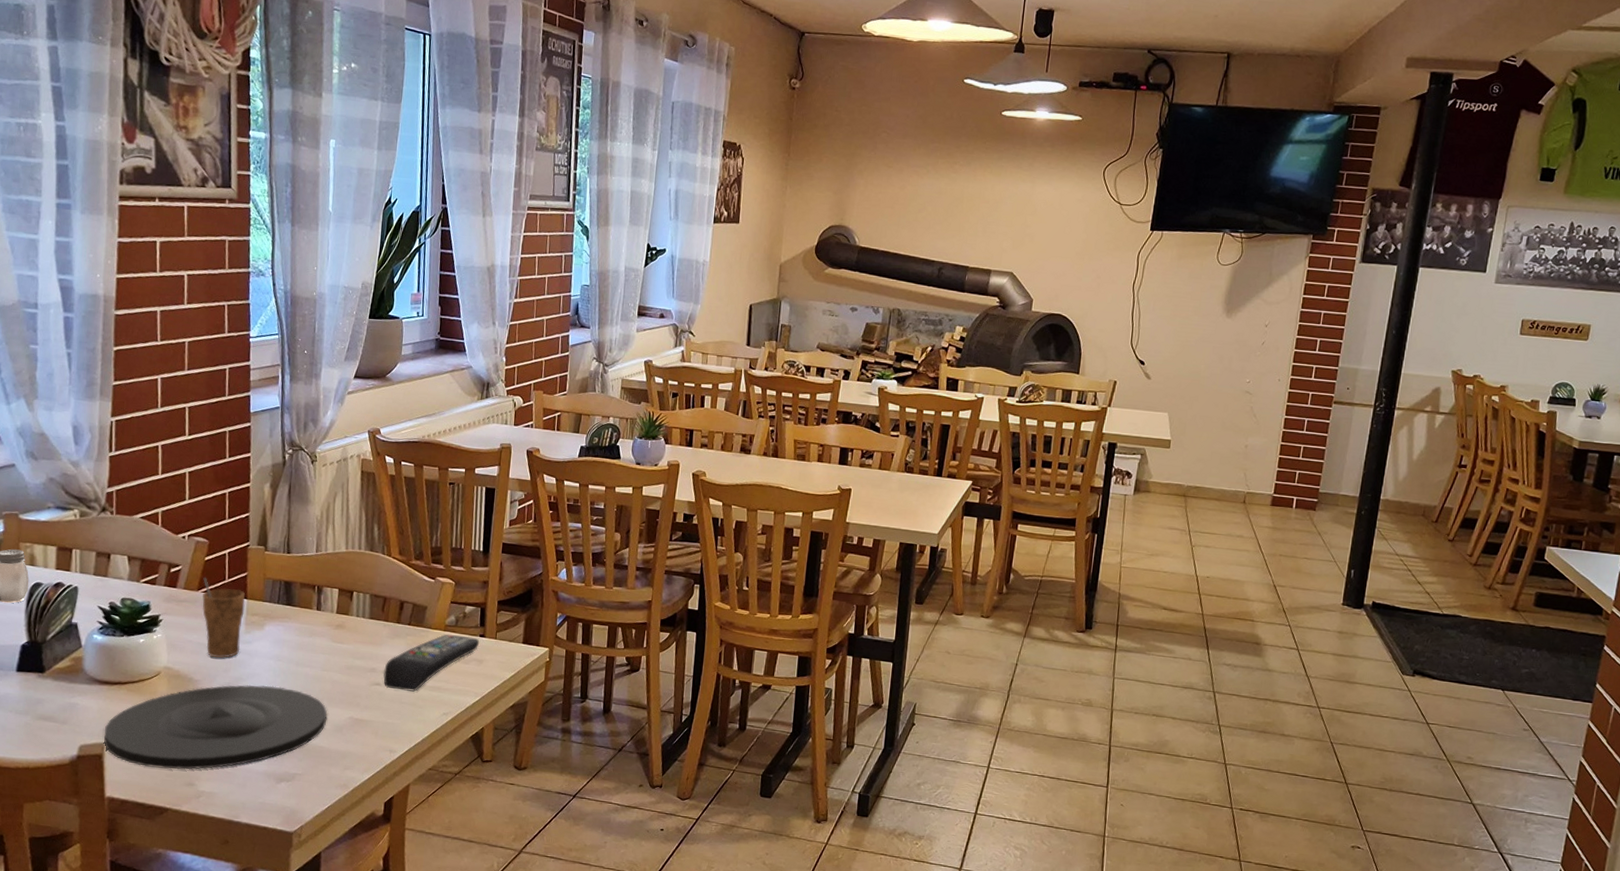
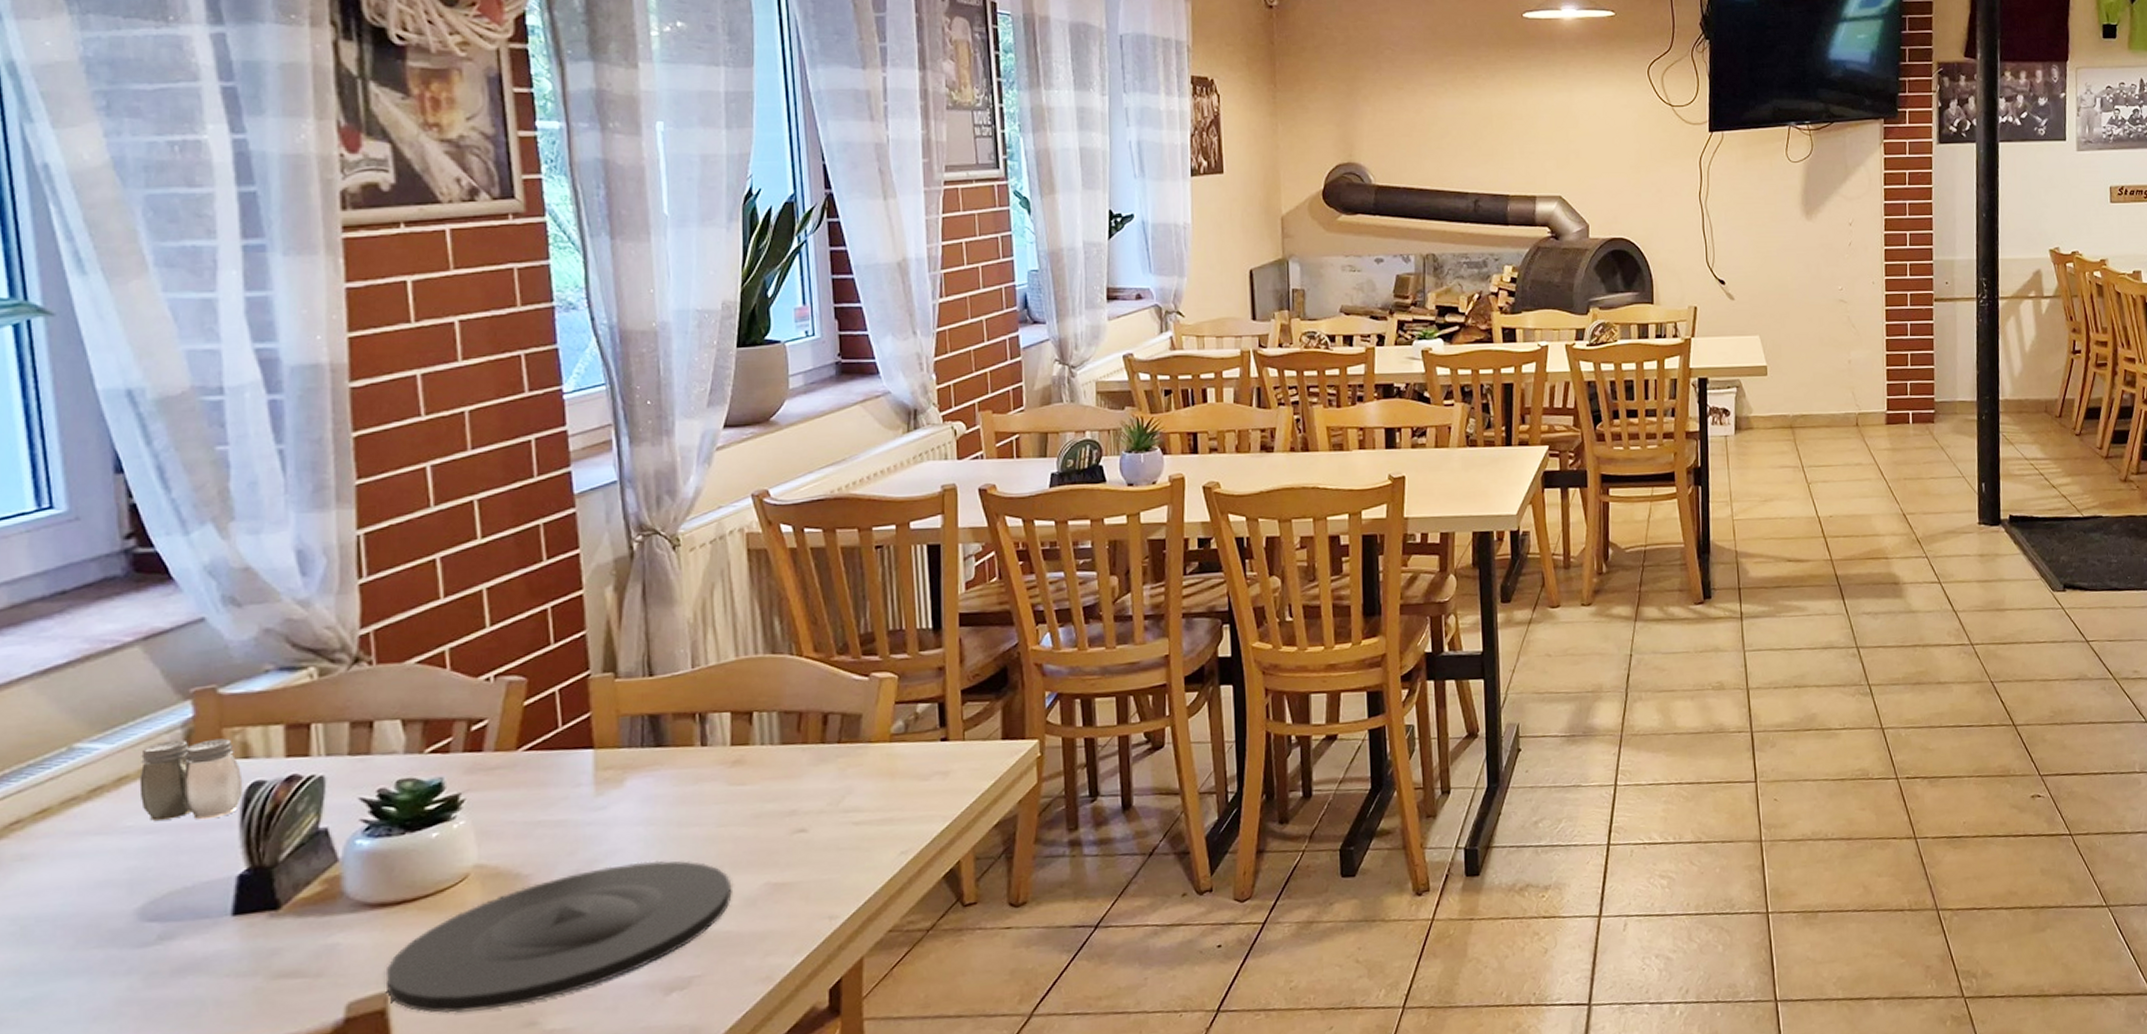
cup: present [202,577,246,658] -> none [523,728,592,838]
remote control: present [383,634,480,692] -> none [807,743,942,833]

